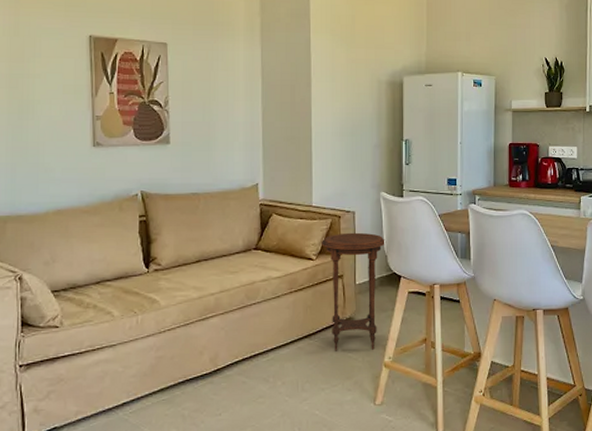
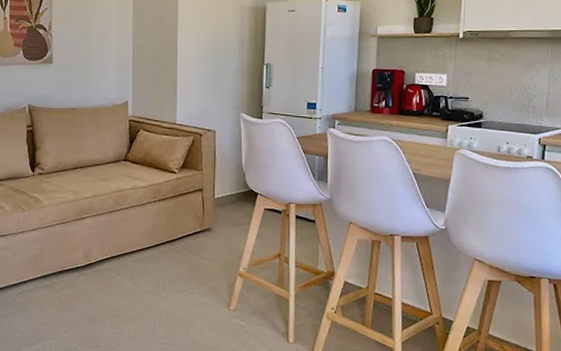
side table: present [322,232,386,351] -> none [184,150,245,260]

